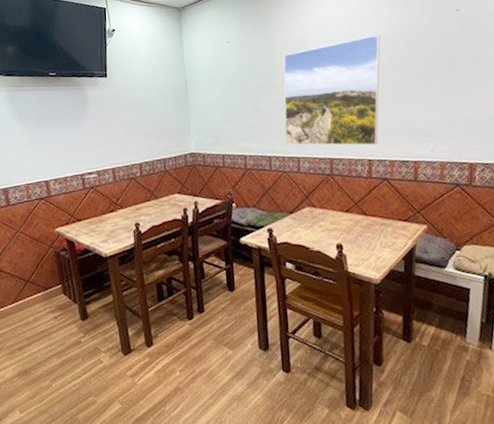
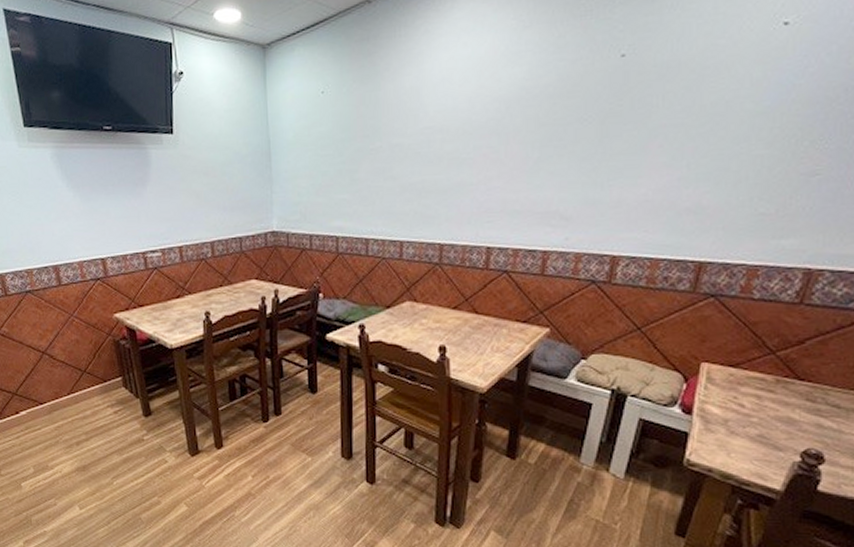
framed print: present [283,34,381,146] -> none [387,86,517,230]

